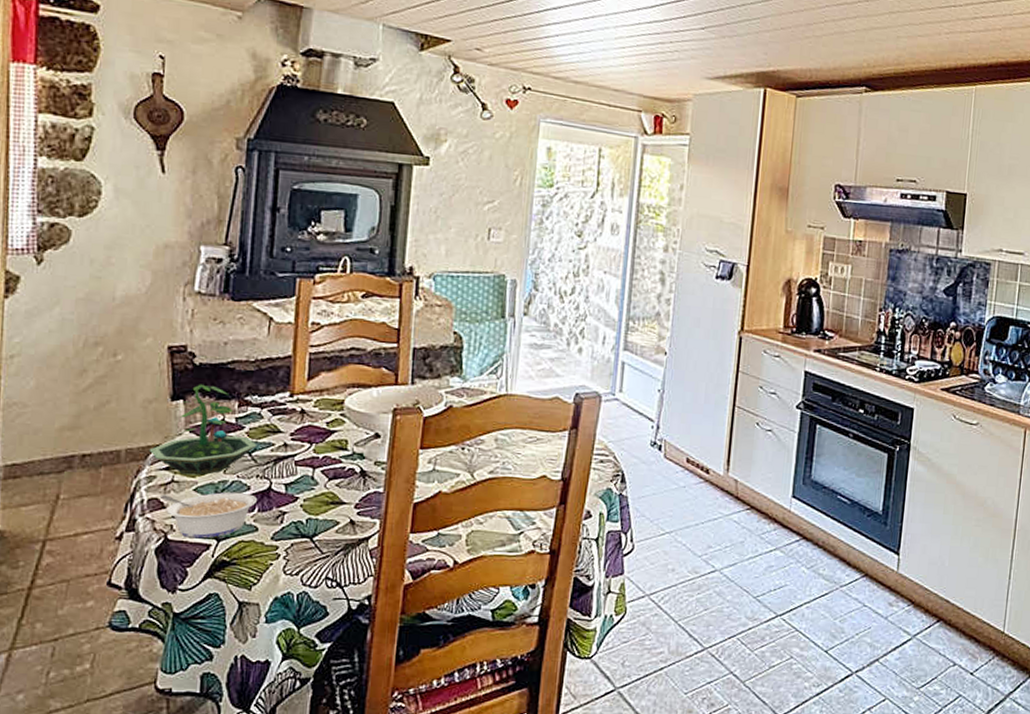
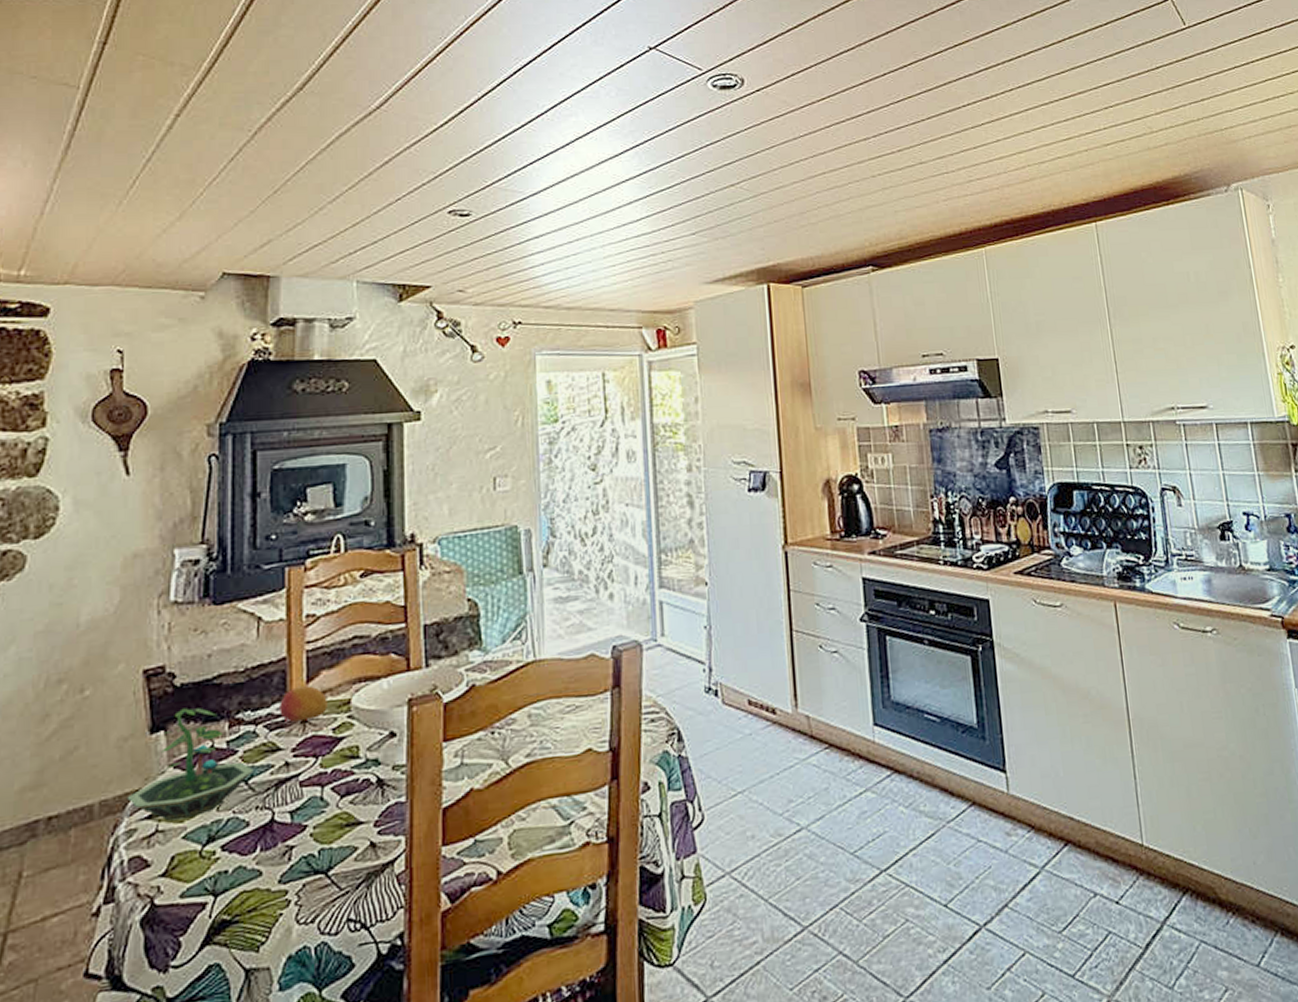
legume: present [159,492,258,539] -> none [142,830,259,899]
fruit: none [282,382,324,412] -> present [280,686,327,723]

